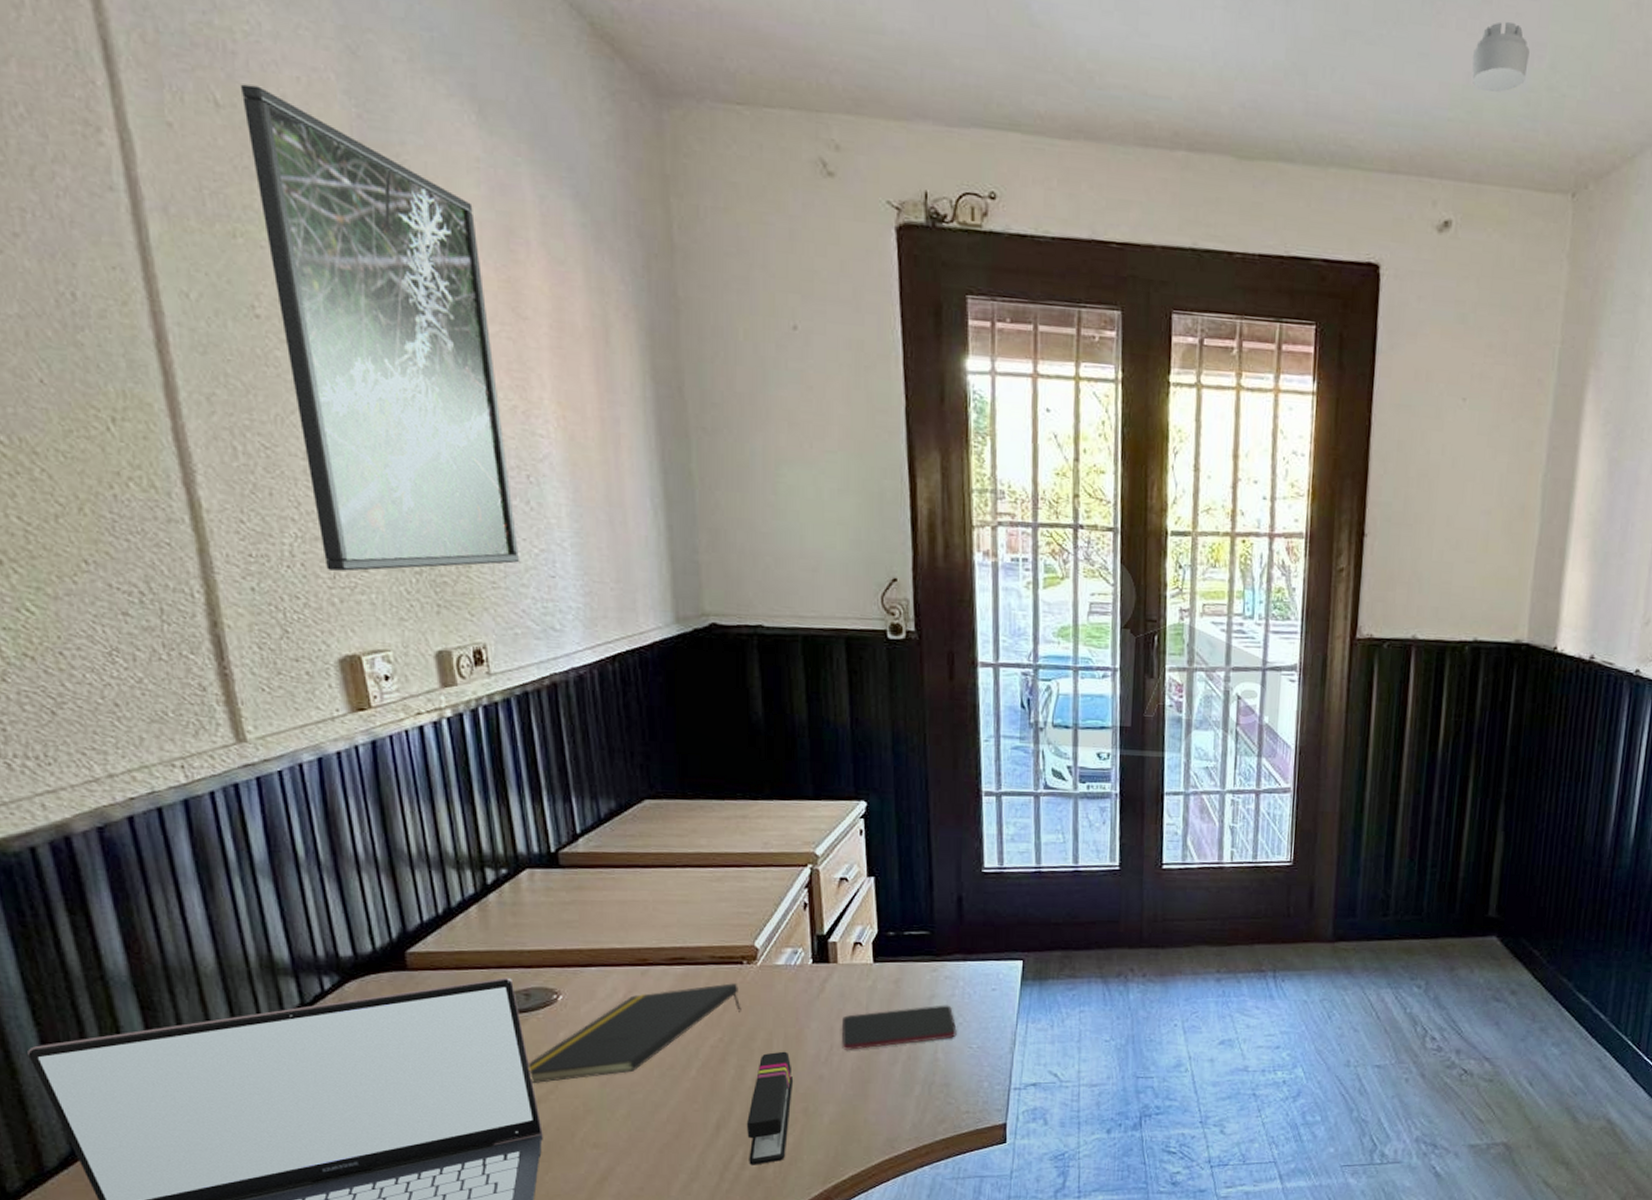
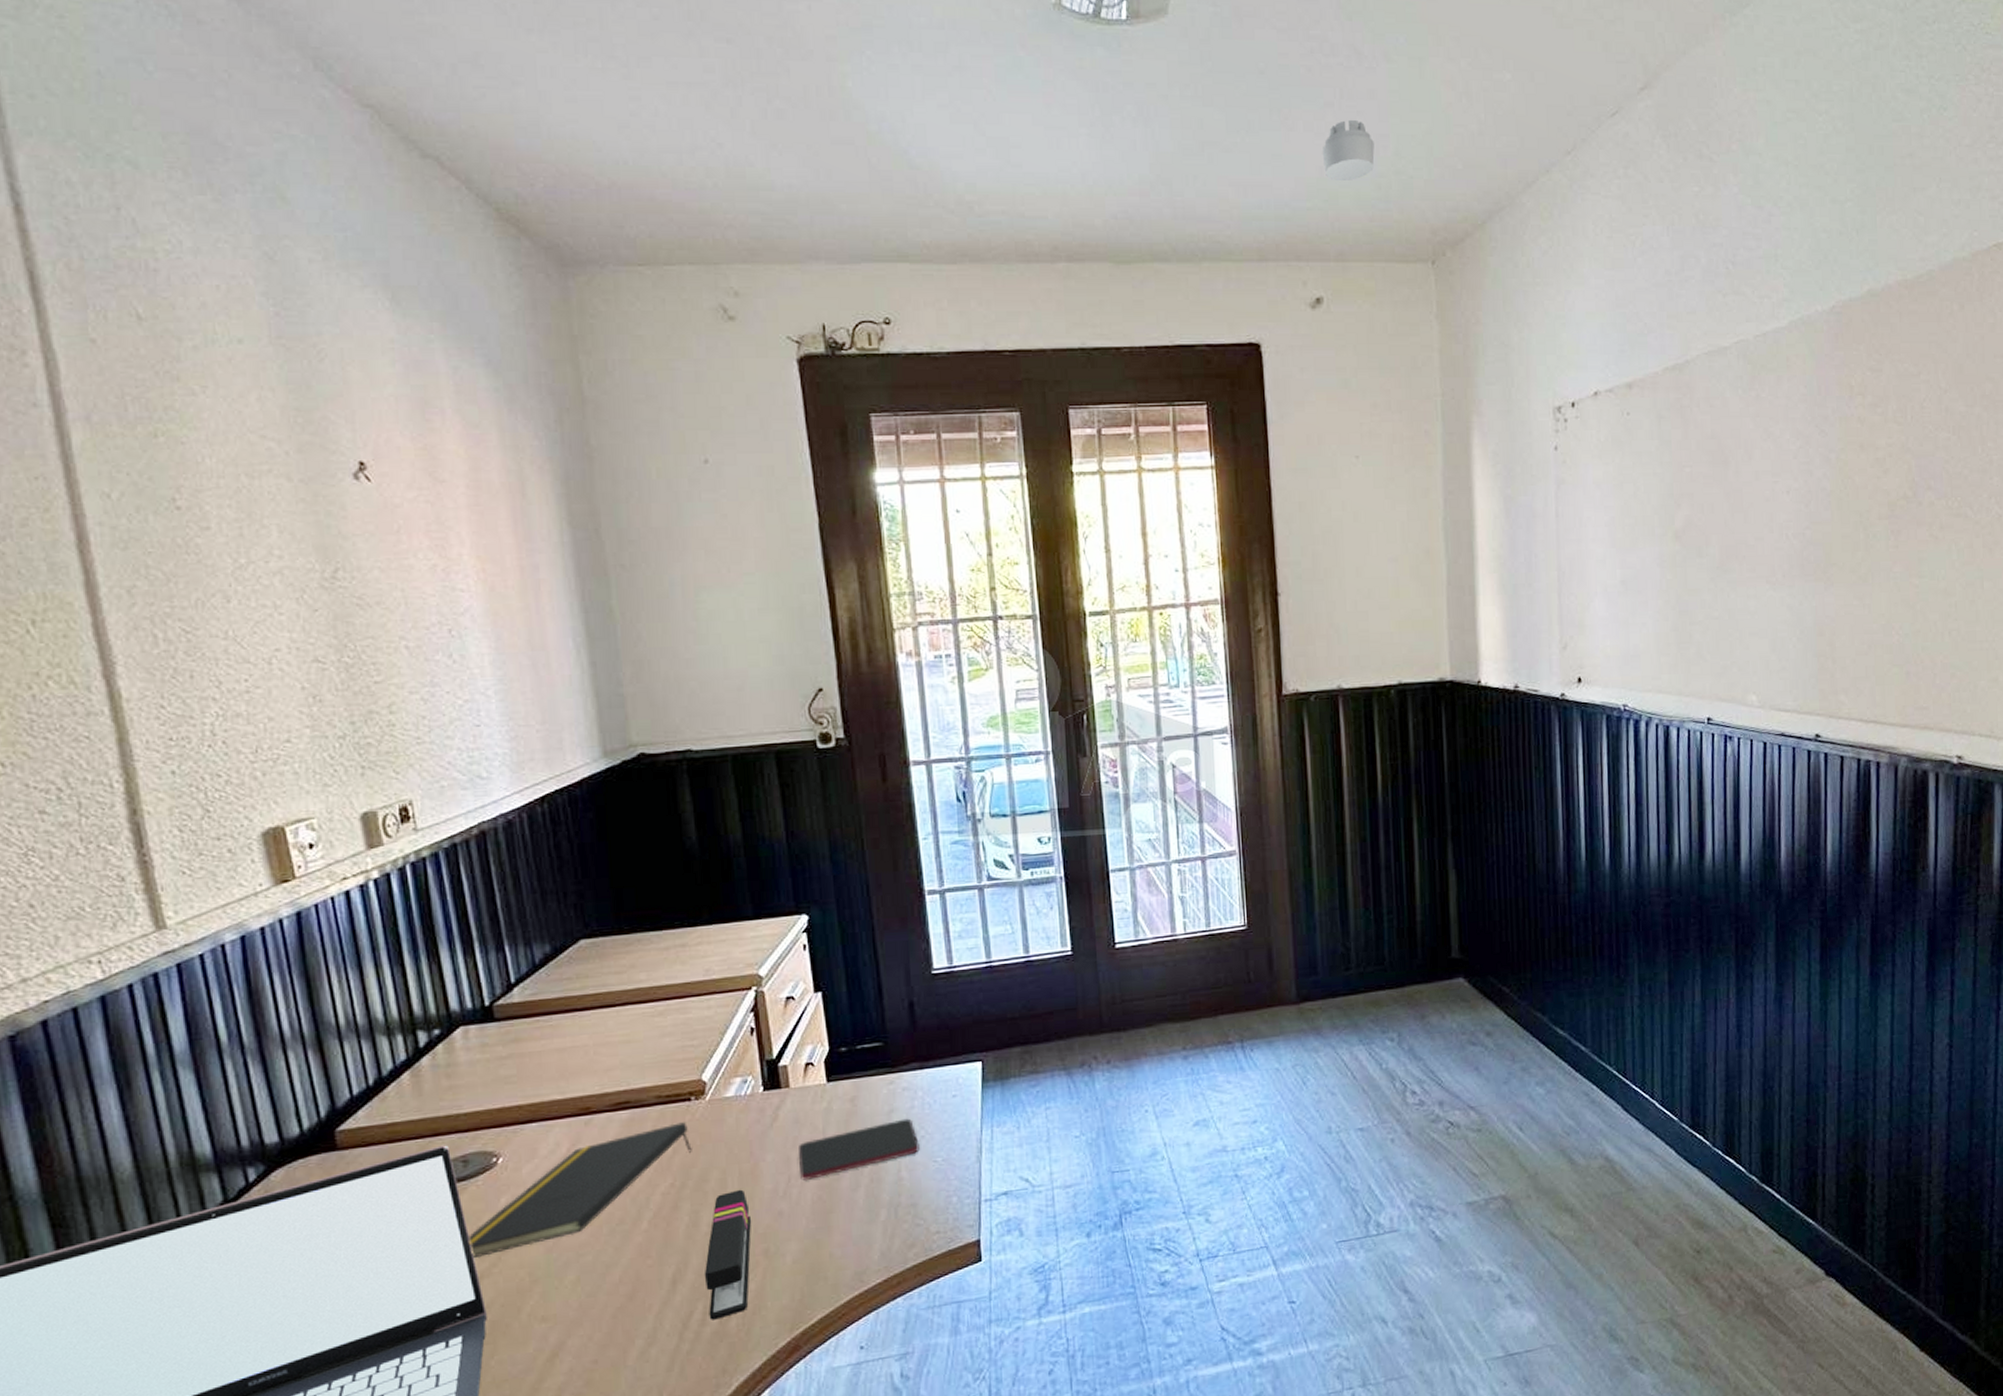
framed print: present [240,84,519,572] -> none [161,297,443,745]

